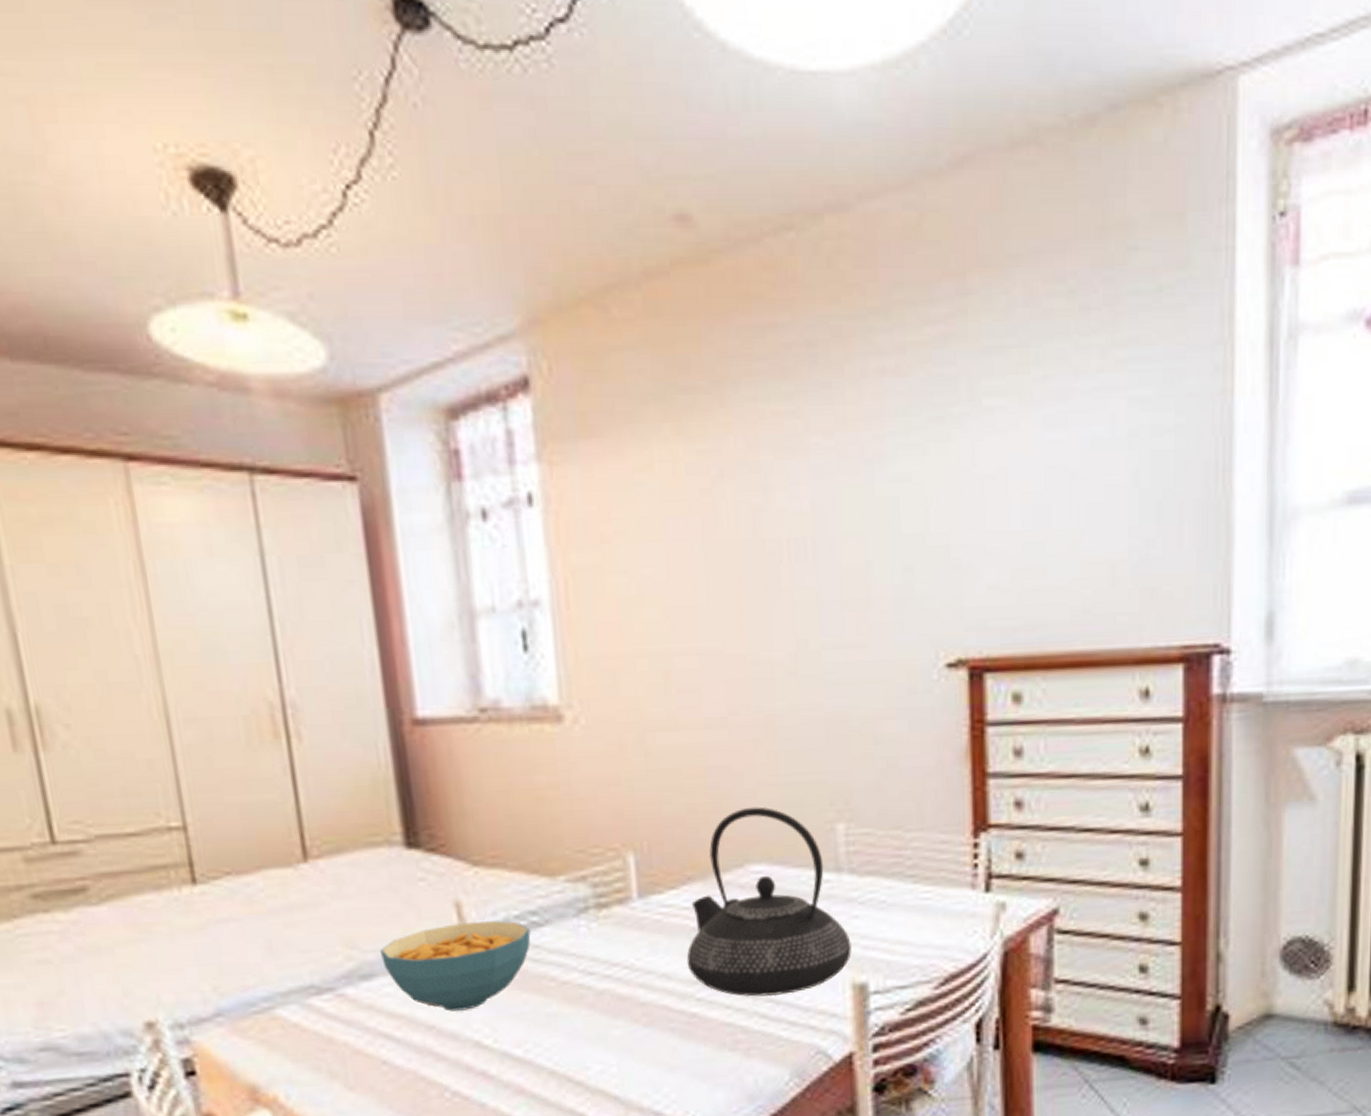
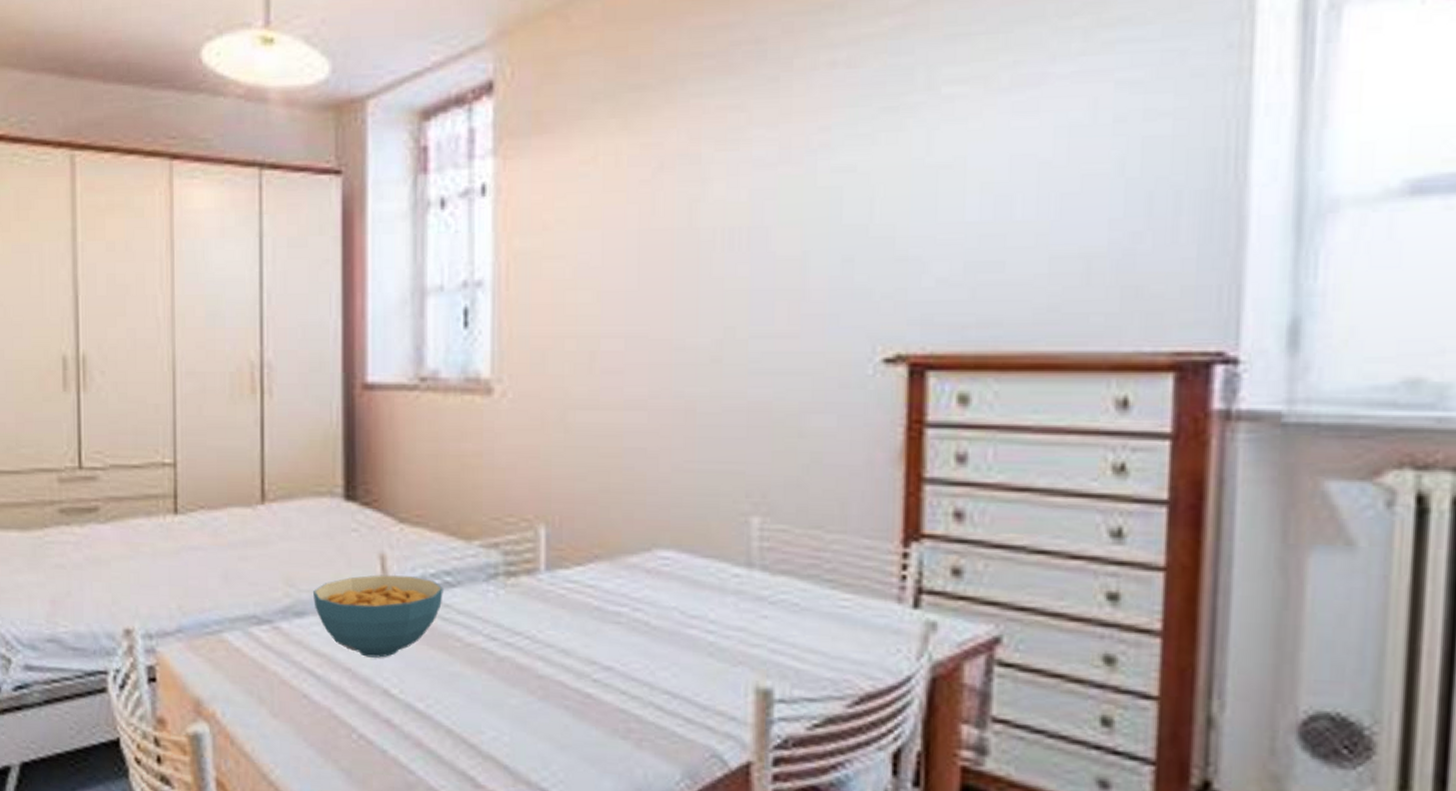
teapot: present [686,806,853,997] -> none [586,491,759,689]

